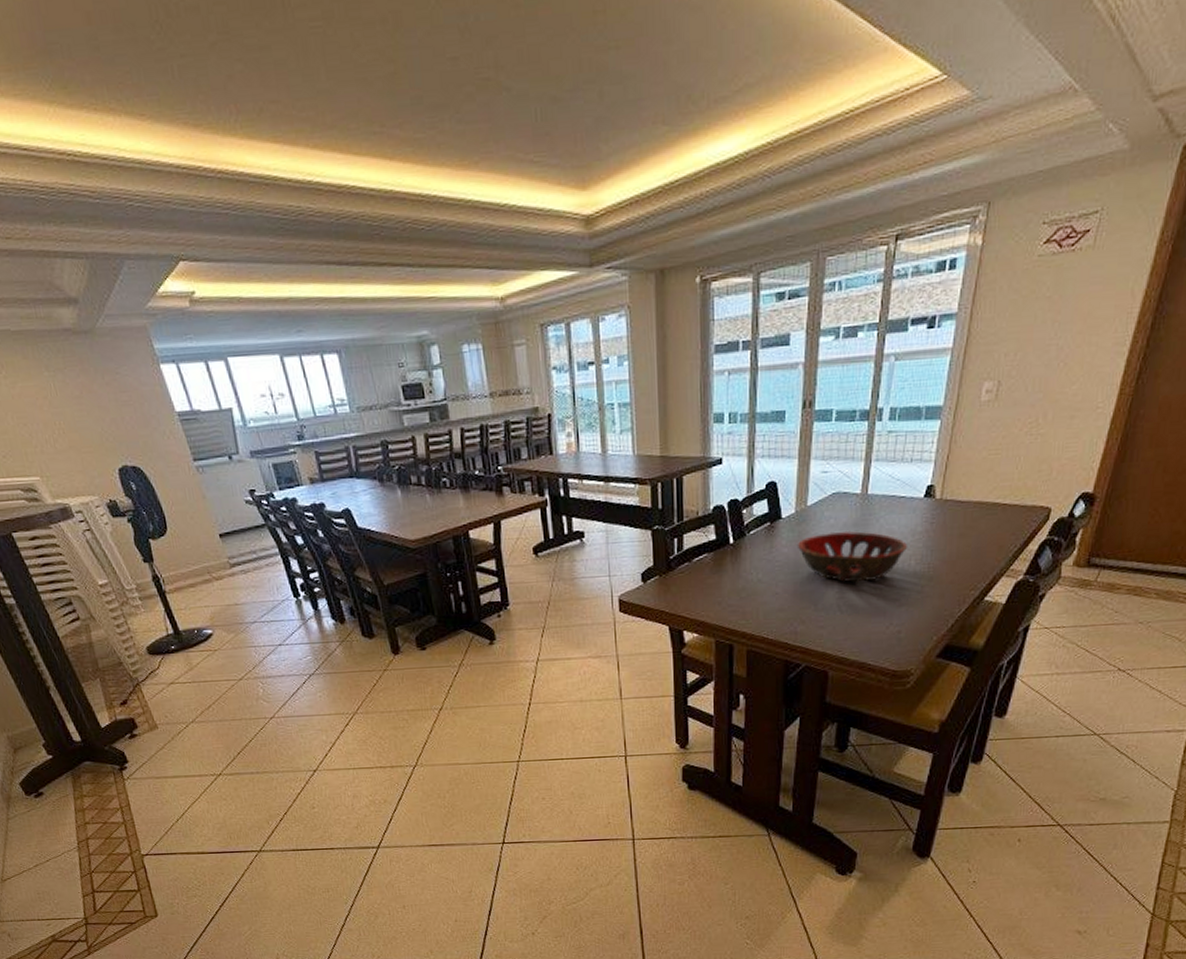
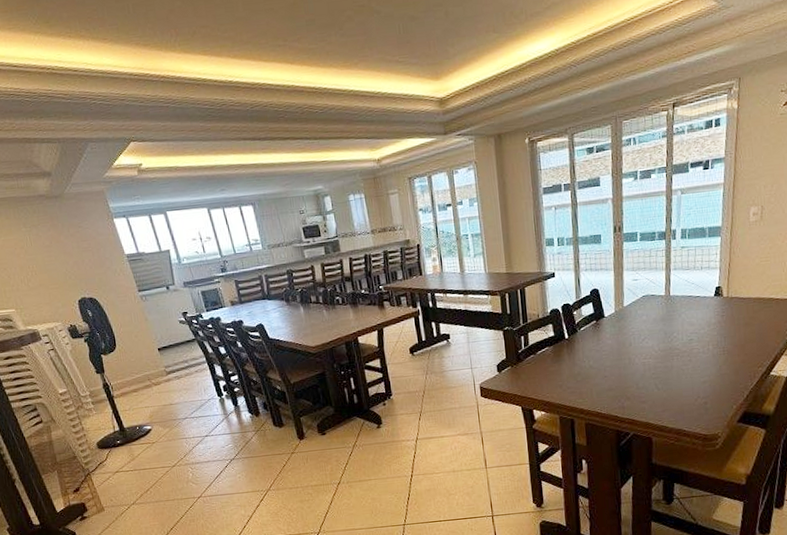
decorative bowl: present [797,530,908,583] -> none [618,324,706,366]

